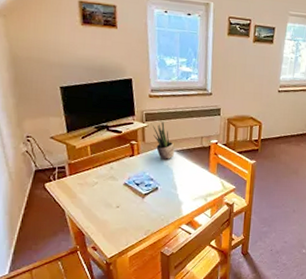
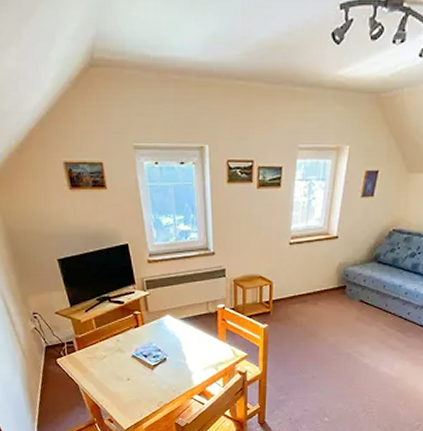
potted plant: present [153,121,174,159] -> none [155,288,180,328]

